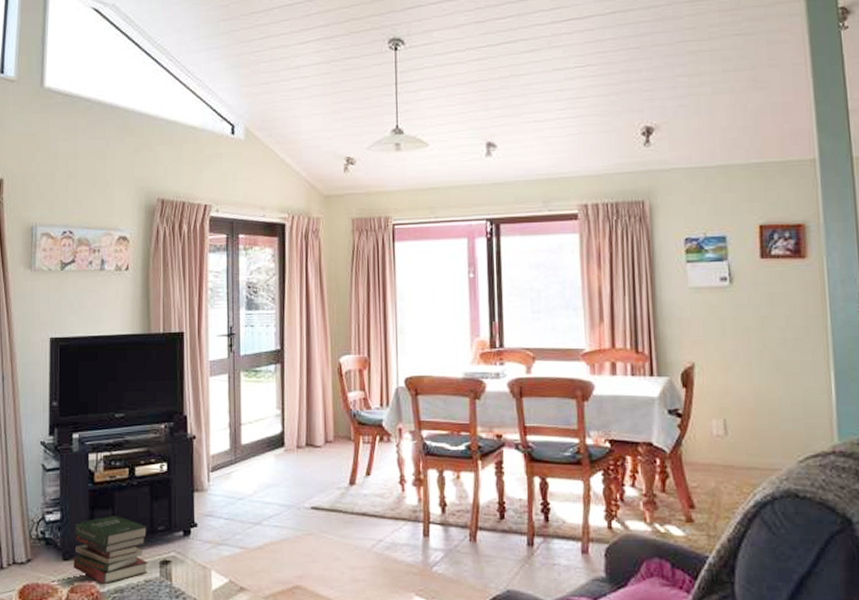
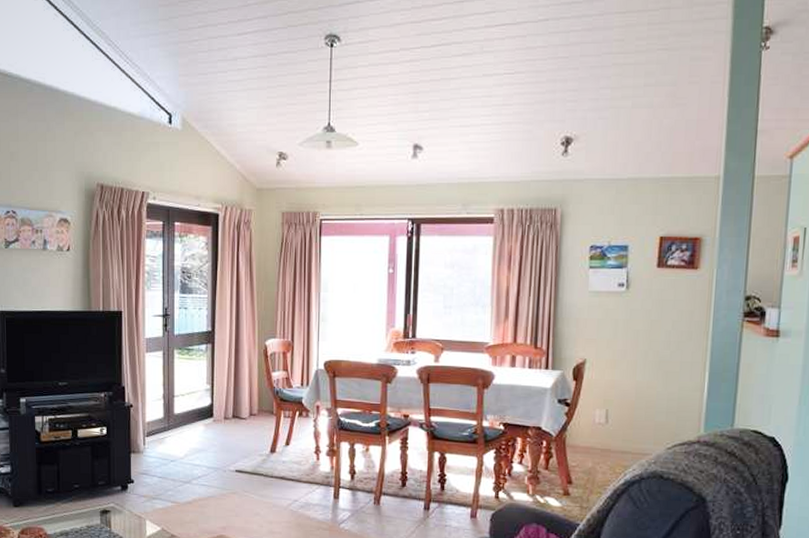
books: present [73,515,148,585] -> none [23,470,90,529]

